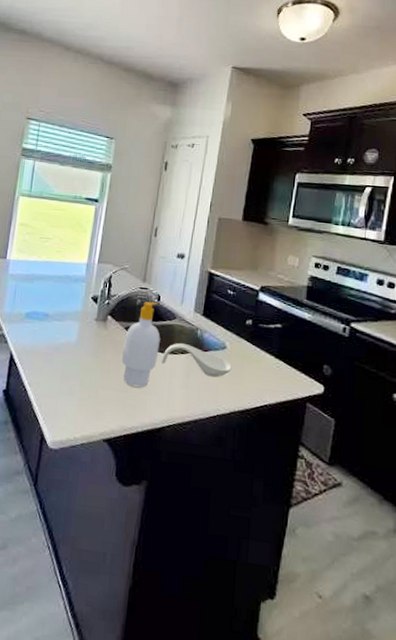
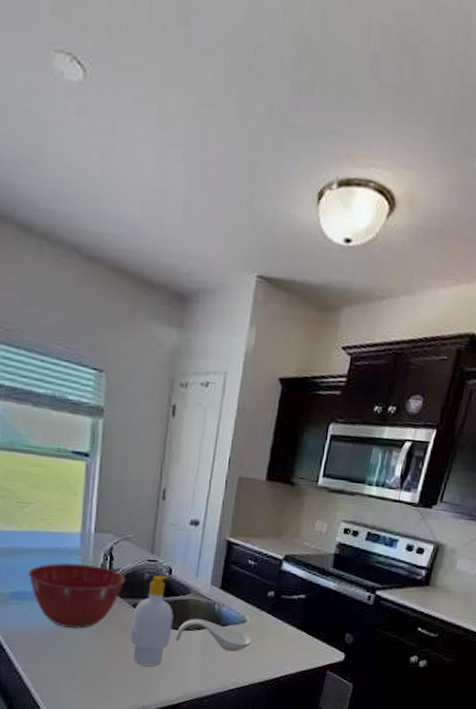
mixing bowl: none [41,288,121,348] -> present [27,562,126,629]

